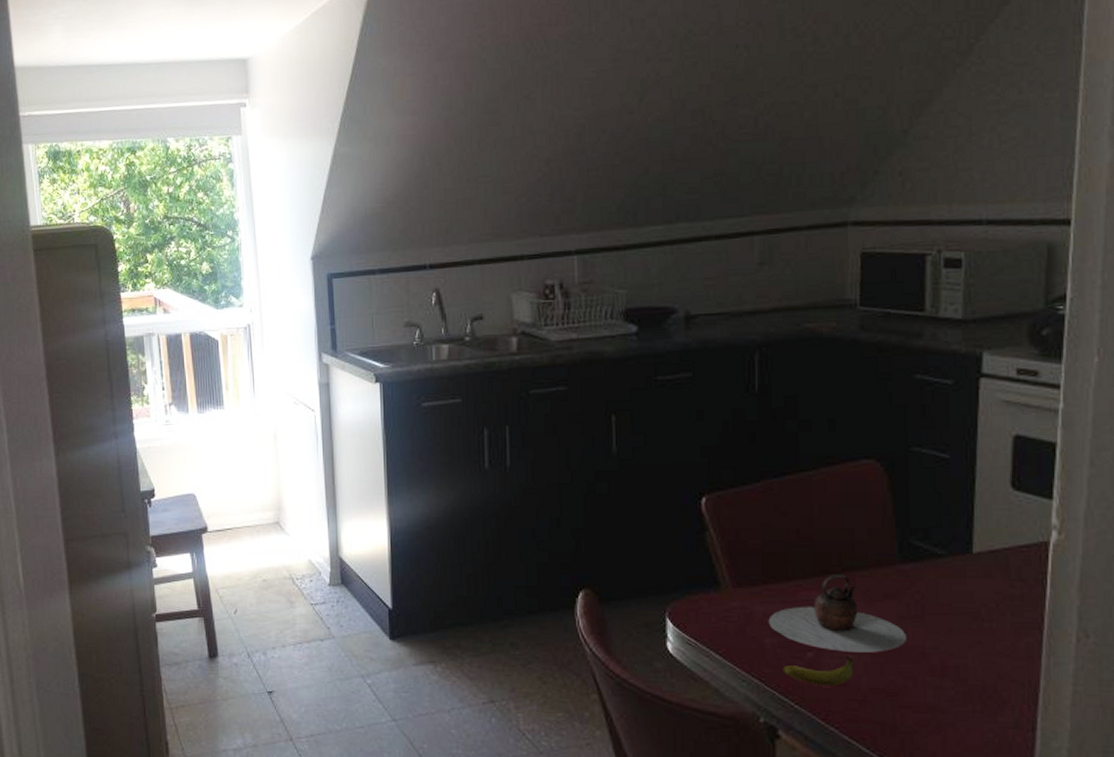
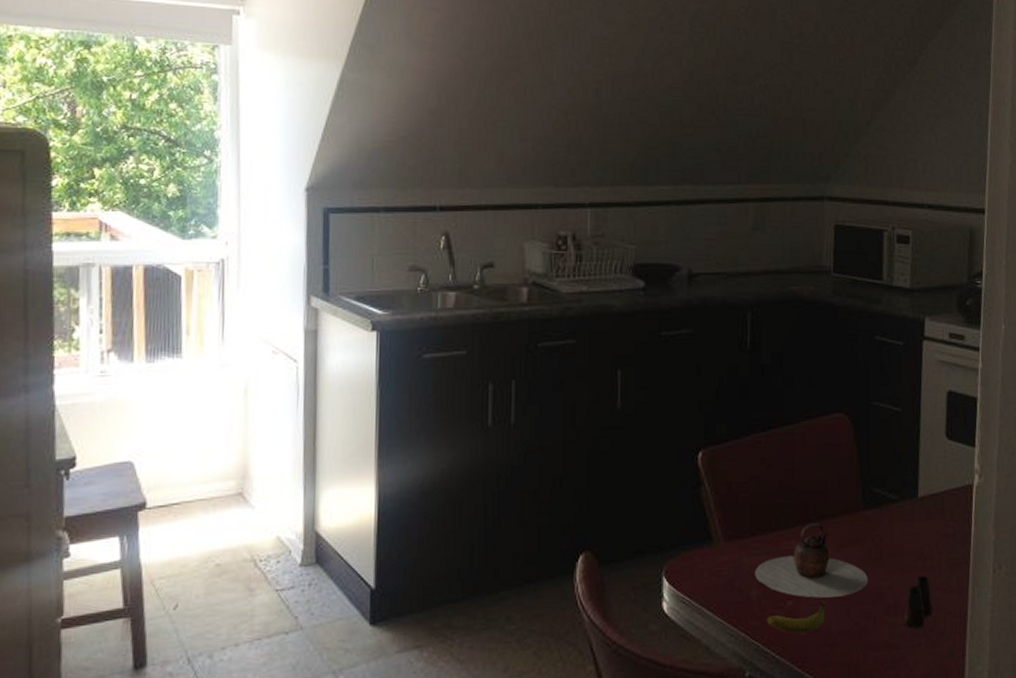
salt shaker: none [953,638,991,694] -> present [903,575,933,629]

